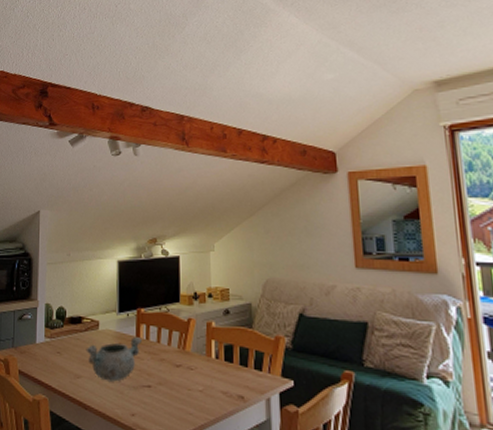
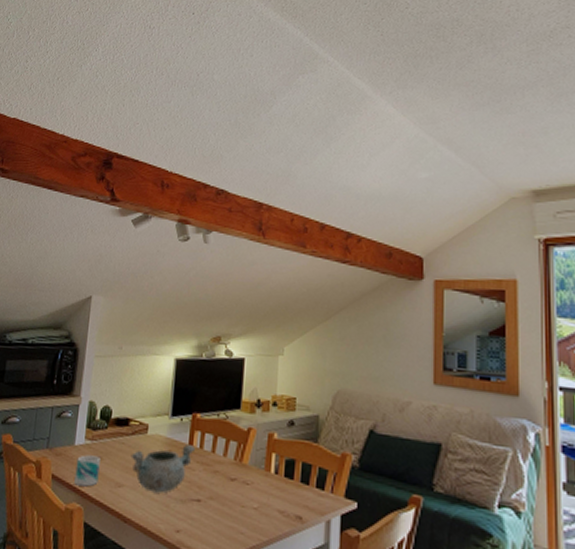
mug: none [39,351,59,380] -> present [74,455,101,487]

